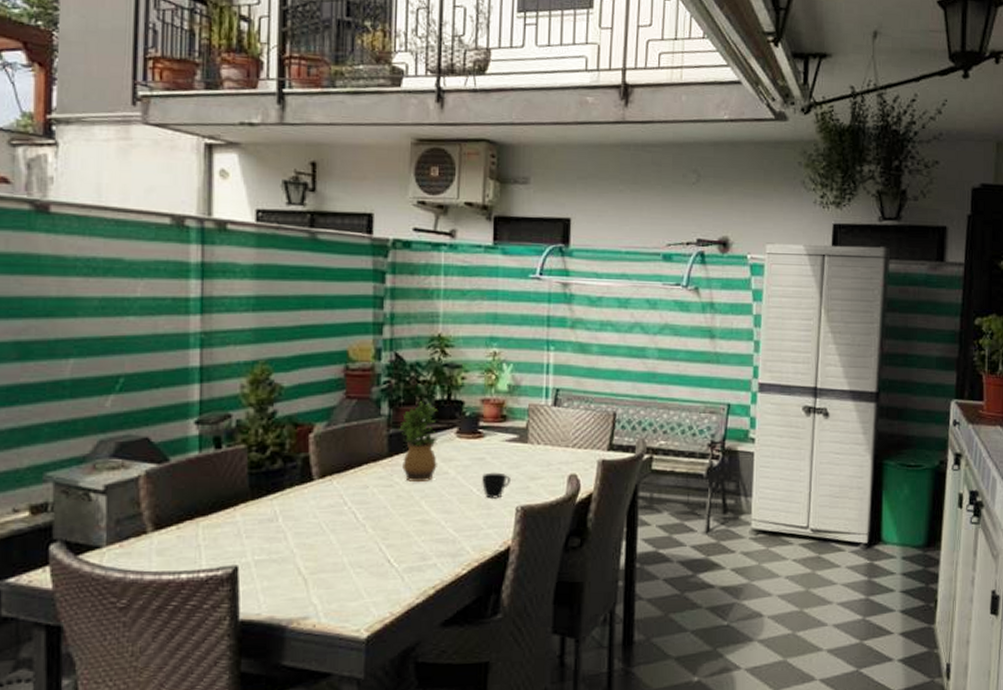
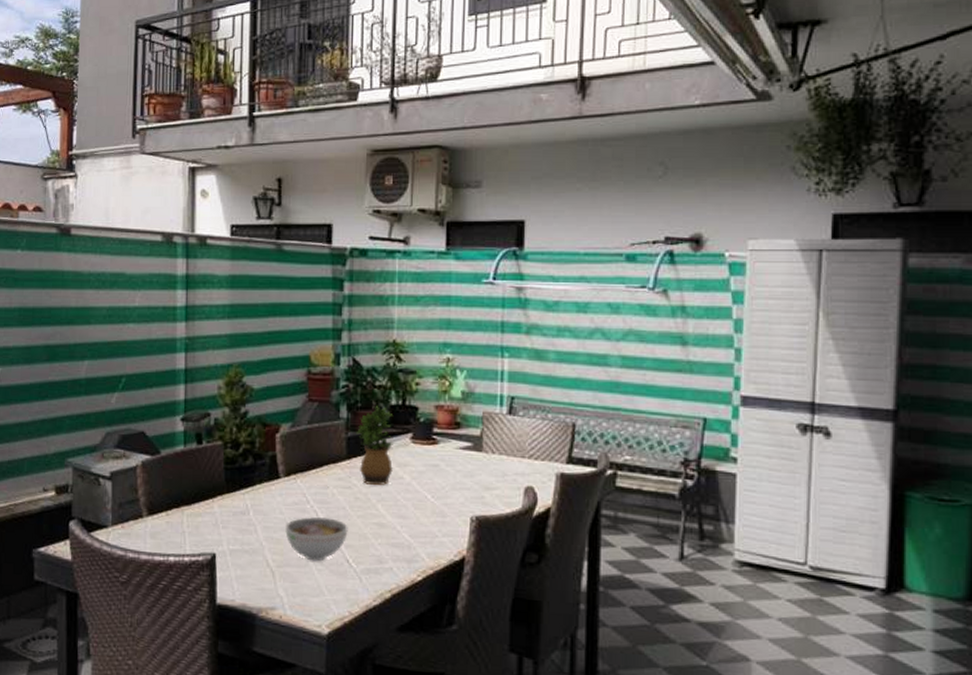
bowl: none [318,519,389,565] -> present [284,517,348,562]
cup: present [482,472,510,499] -> none [436,480,465,507]

